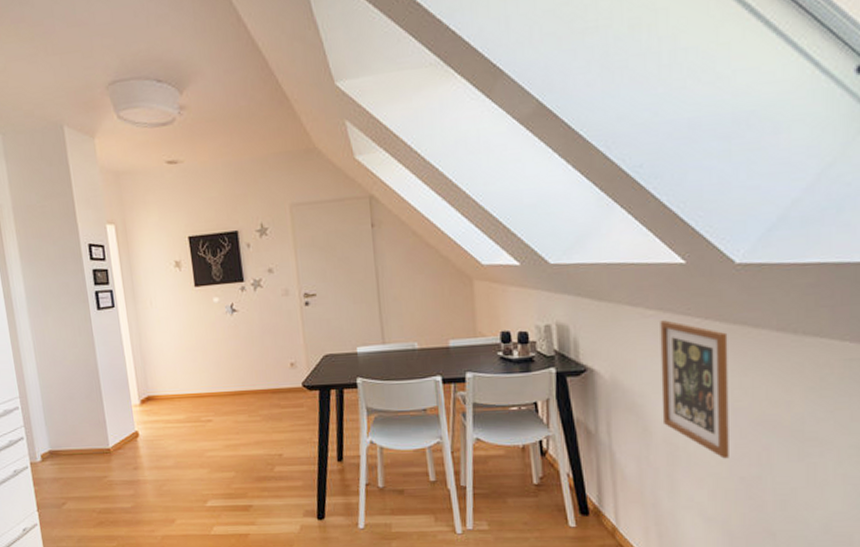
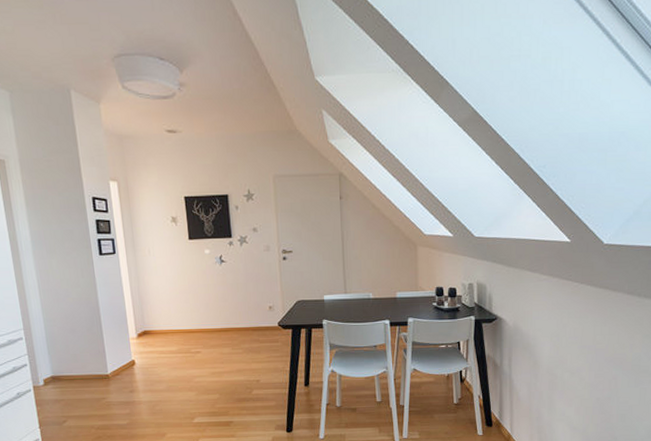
picture frame: present [660,320,729,459] -> none [547,283,595,385]

